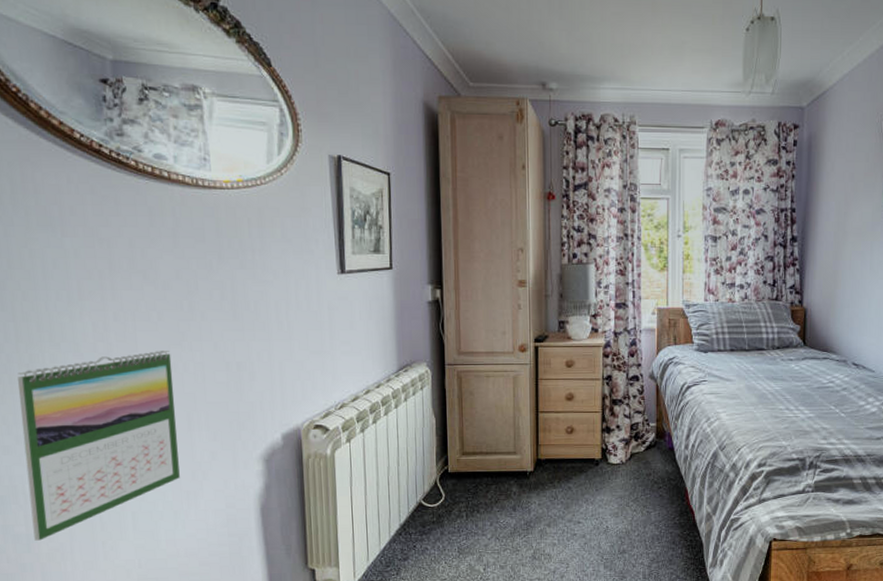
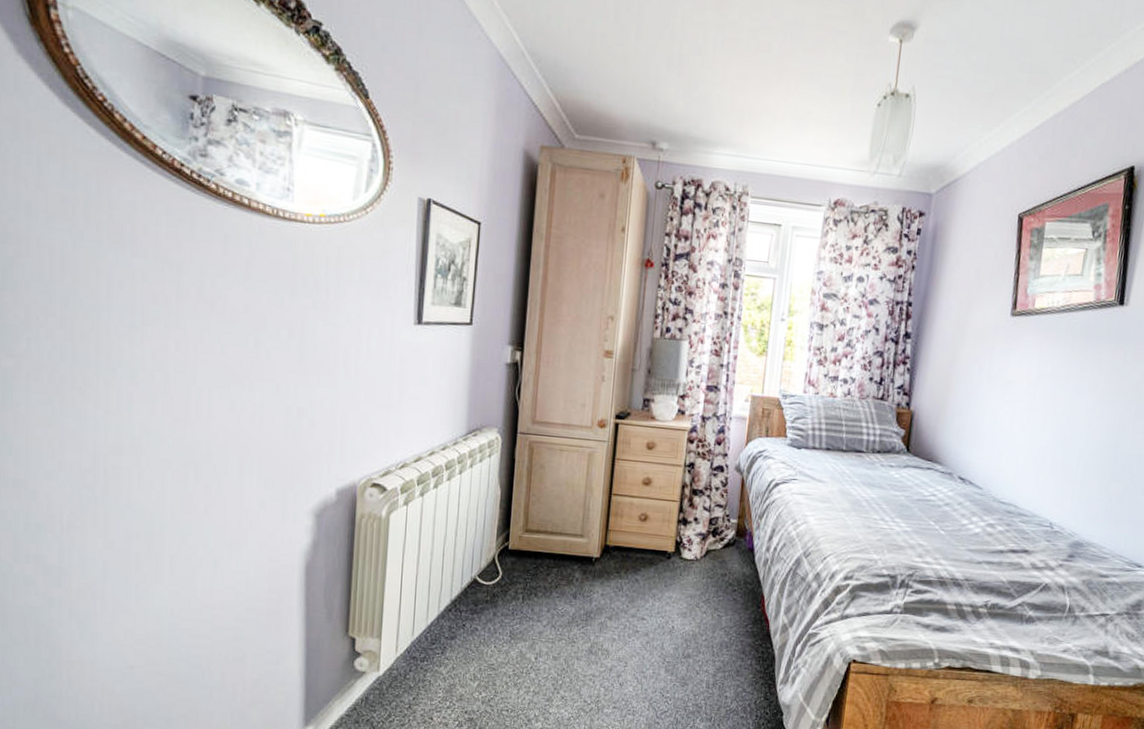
calendar: present [17,351,180,541] -> none [66,387,230,575]

